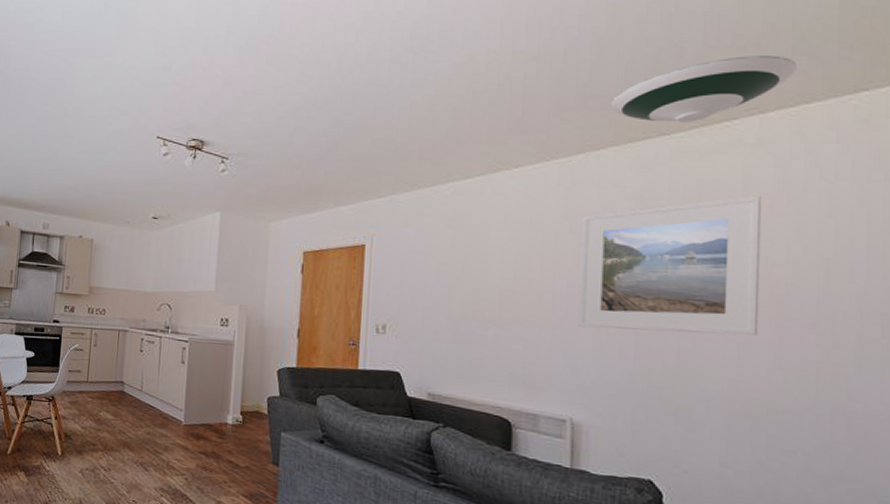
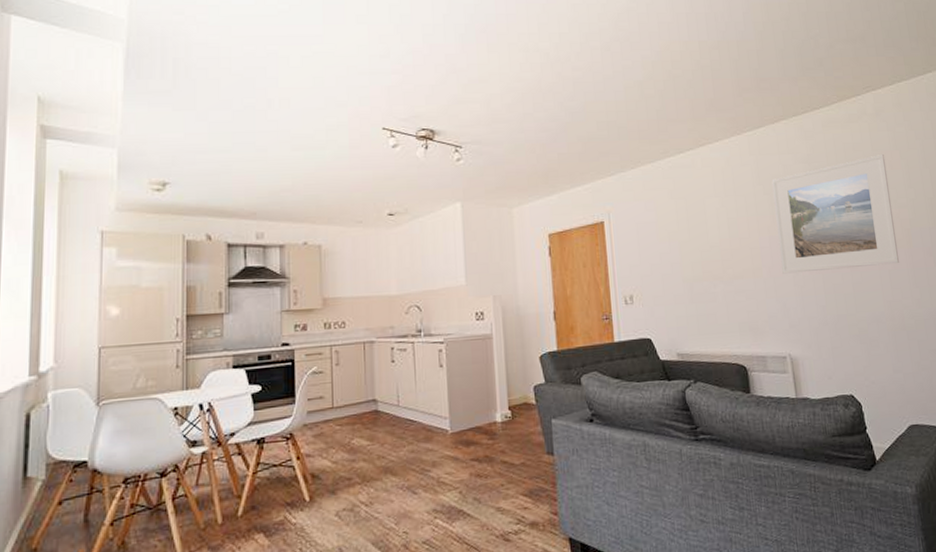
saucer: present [610,55,797,122] -> none [775,46,889,99]

